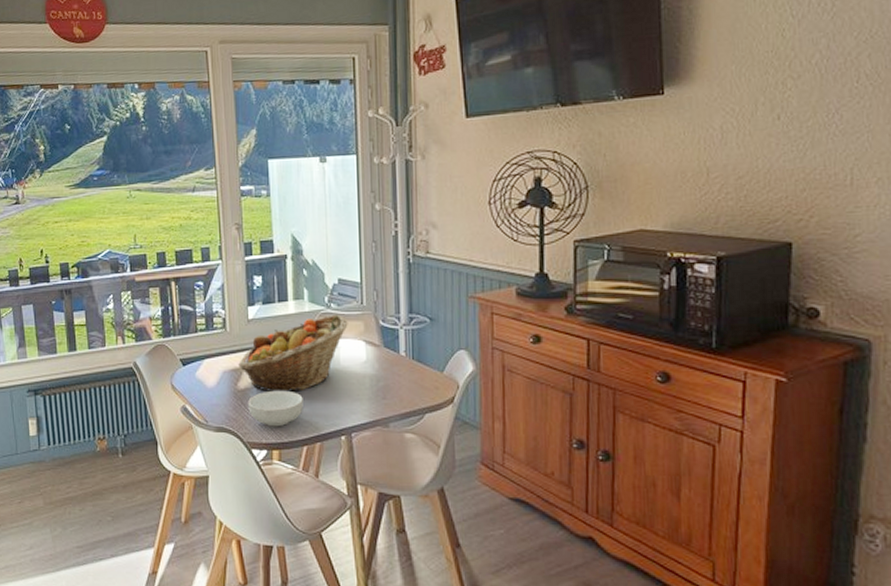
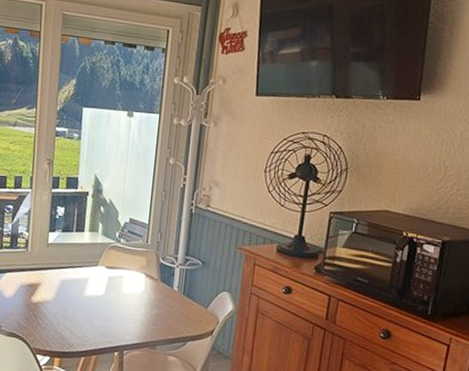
fruit basket: present [238,314,348,392] -> none [34,248,133,310]
cereal bowl: present [248,390,303,427] -> none [38,306,86,339]

